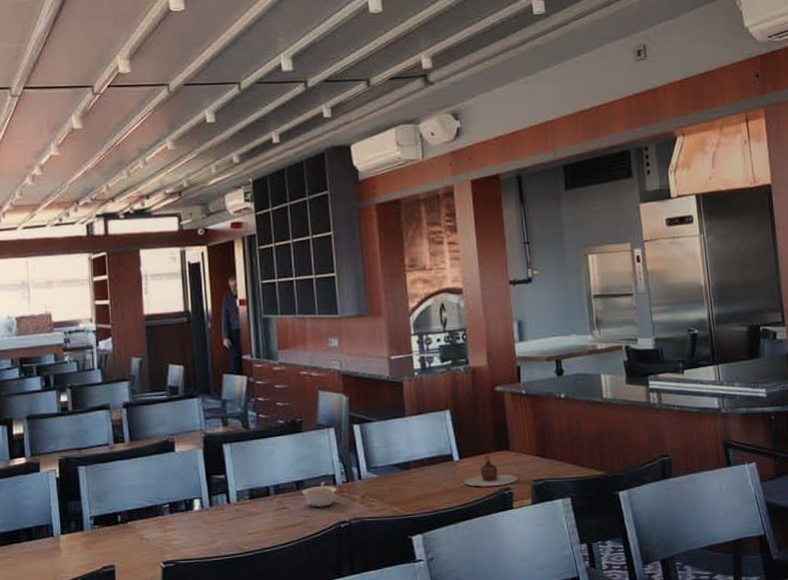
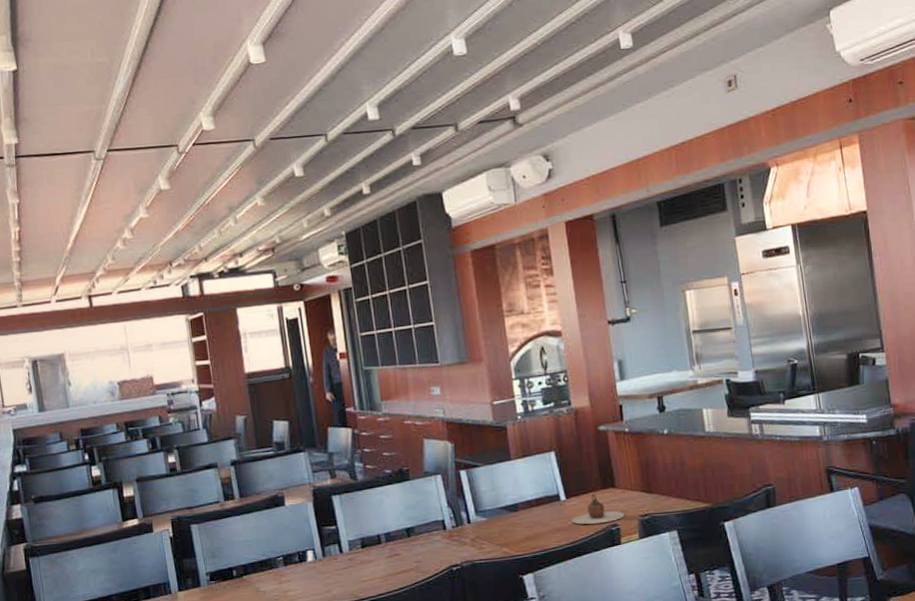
legume: present [301,482,337,507] -> none [412,528,447,553]

